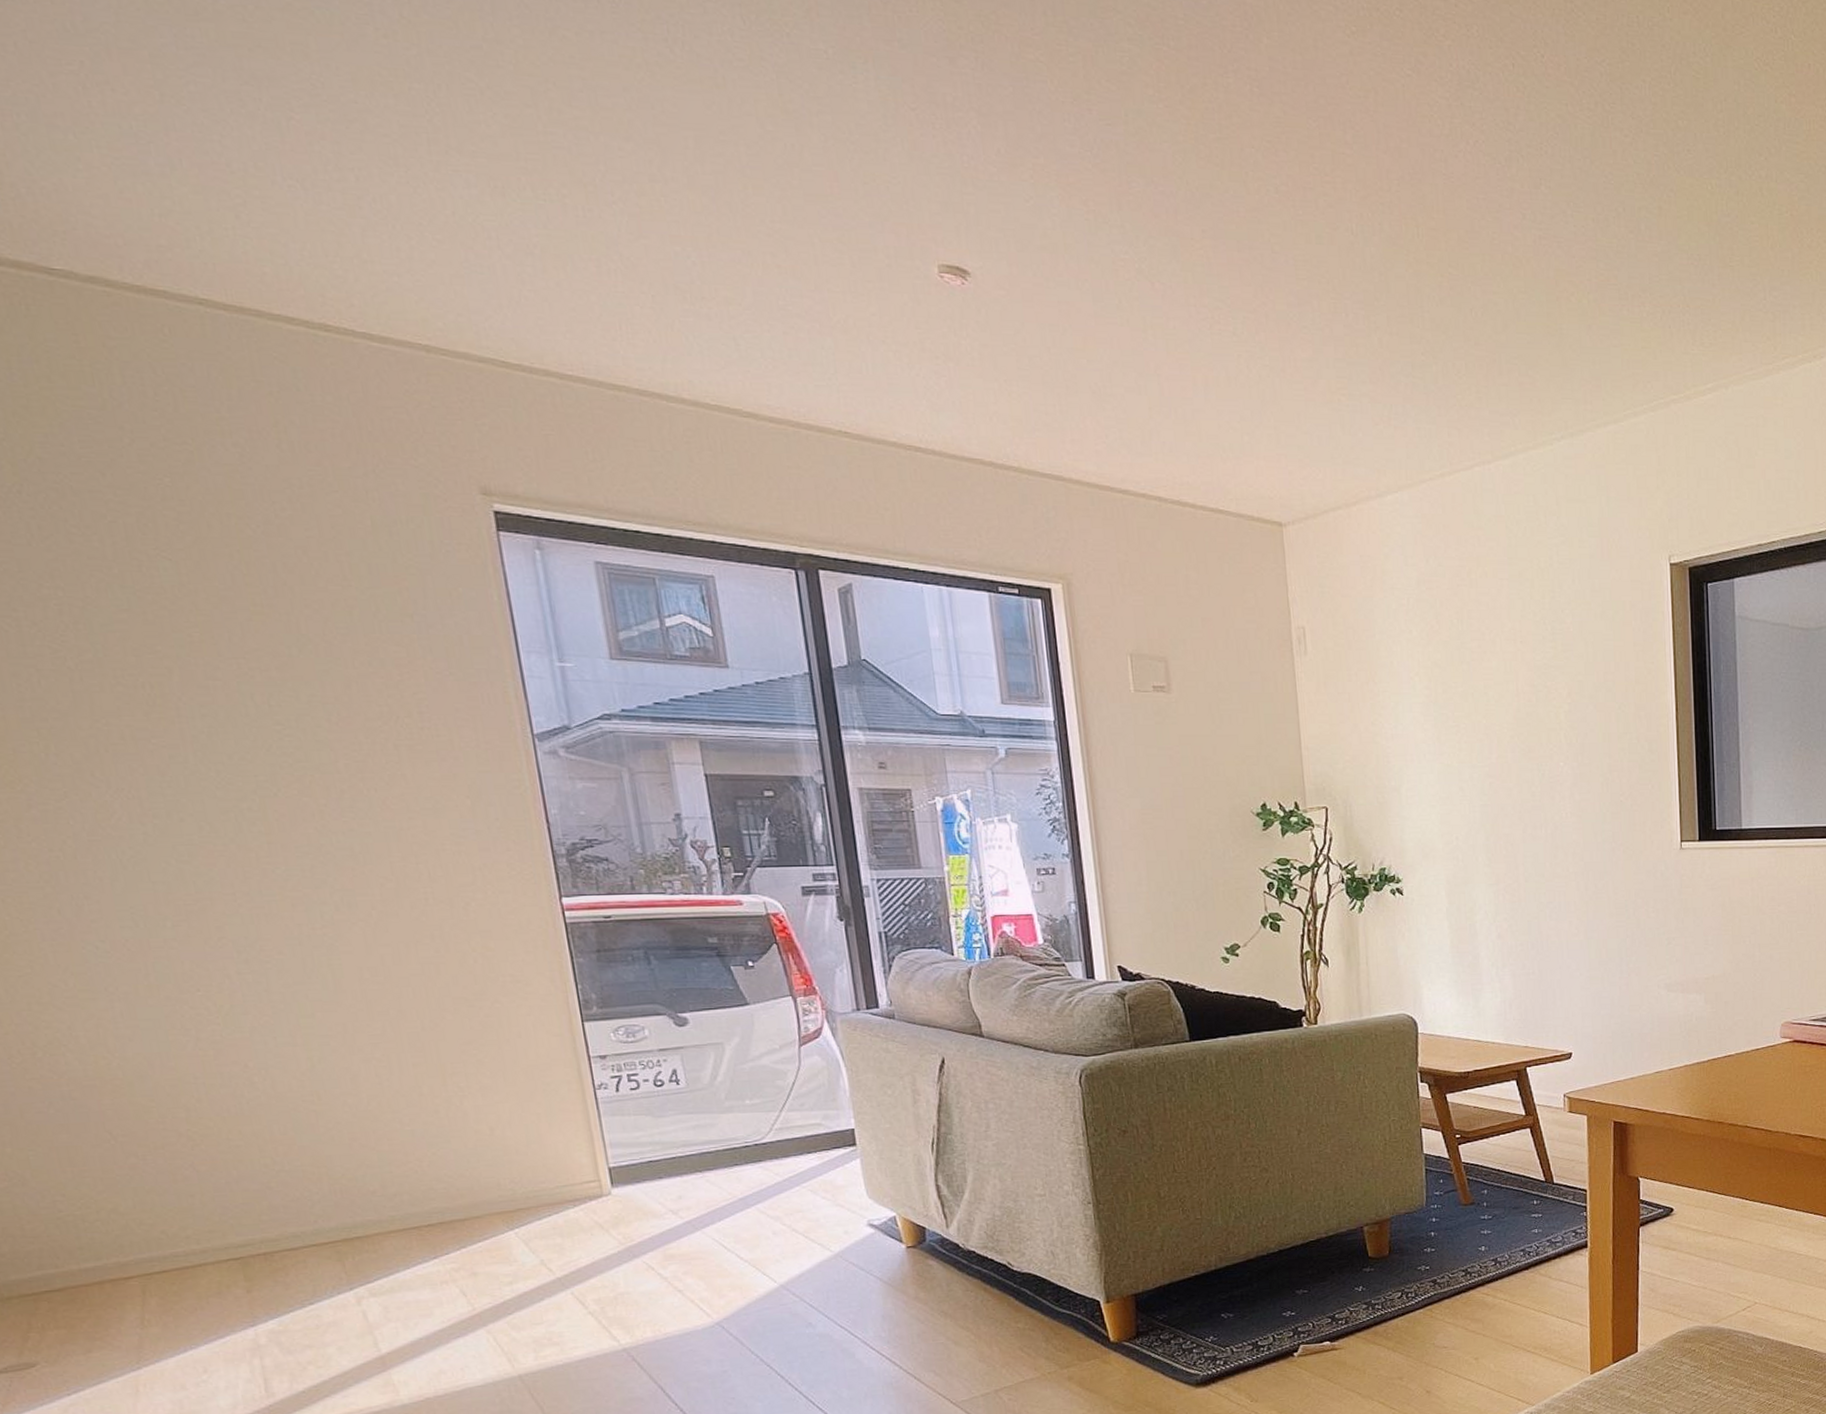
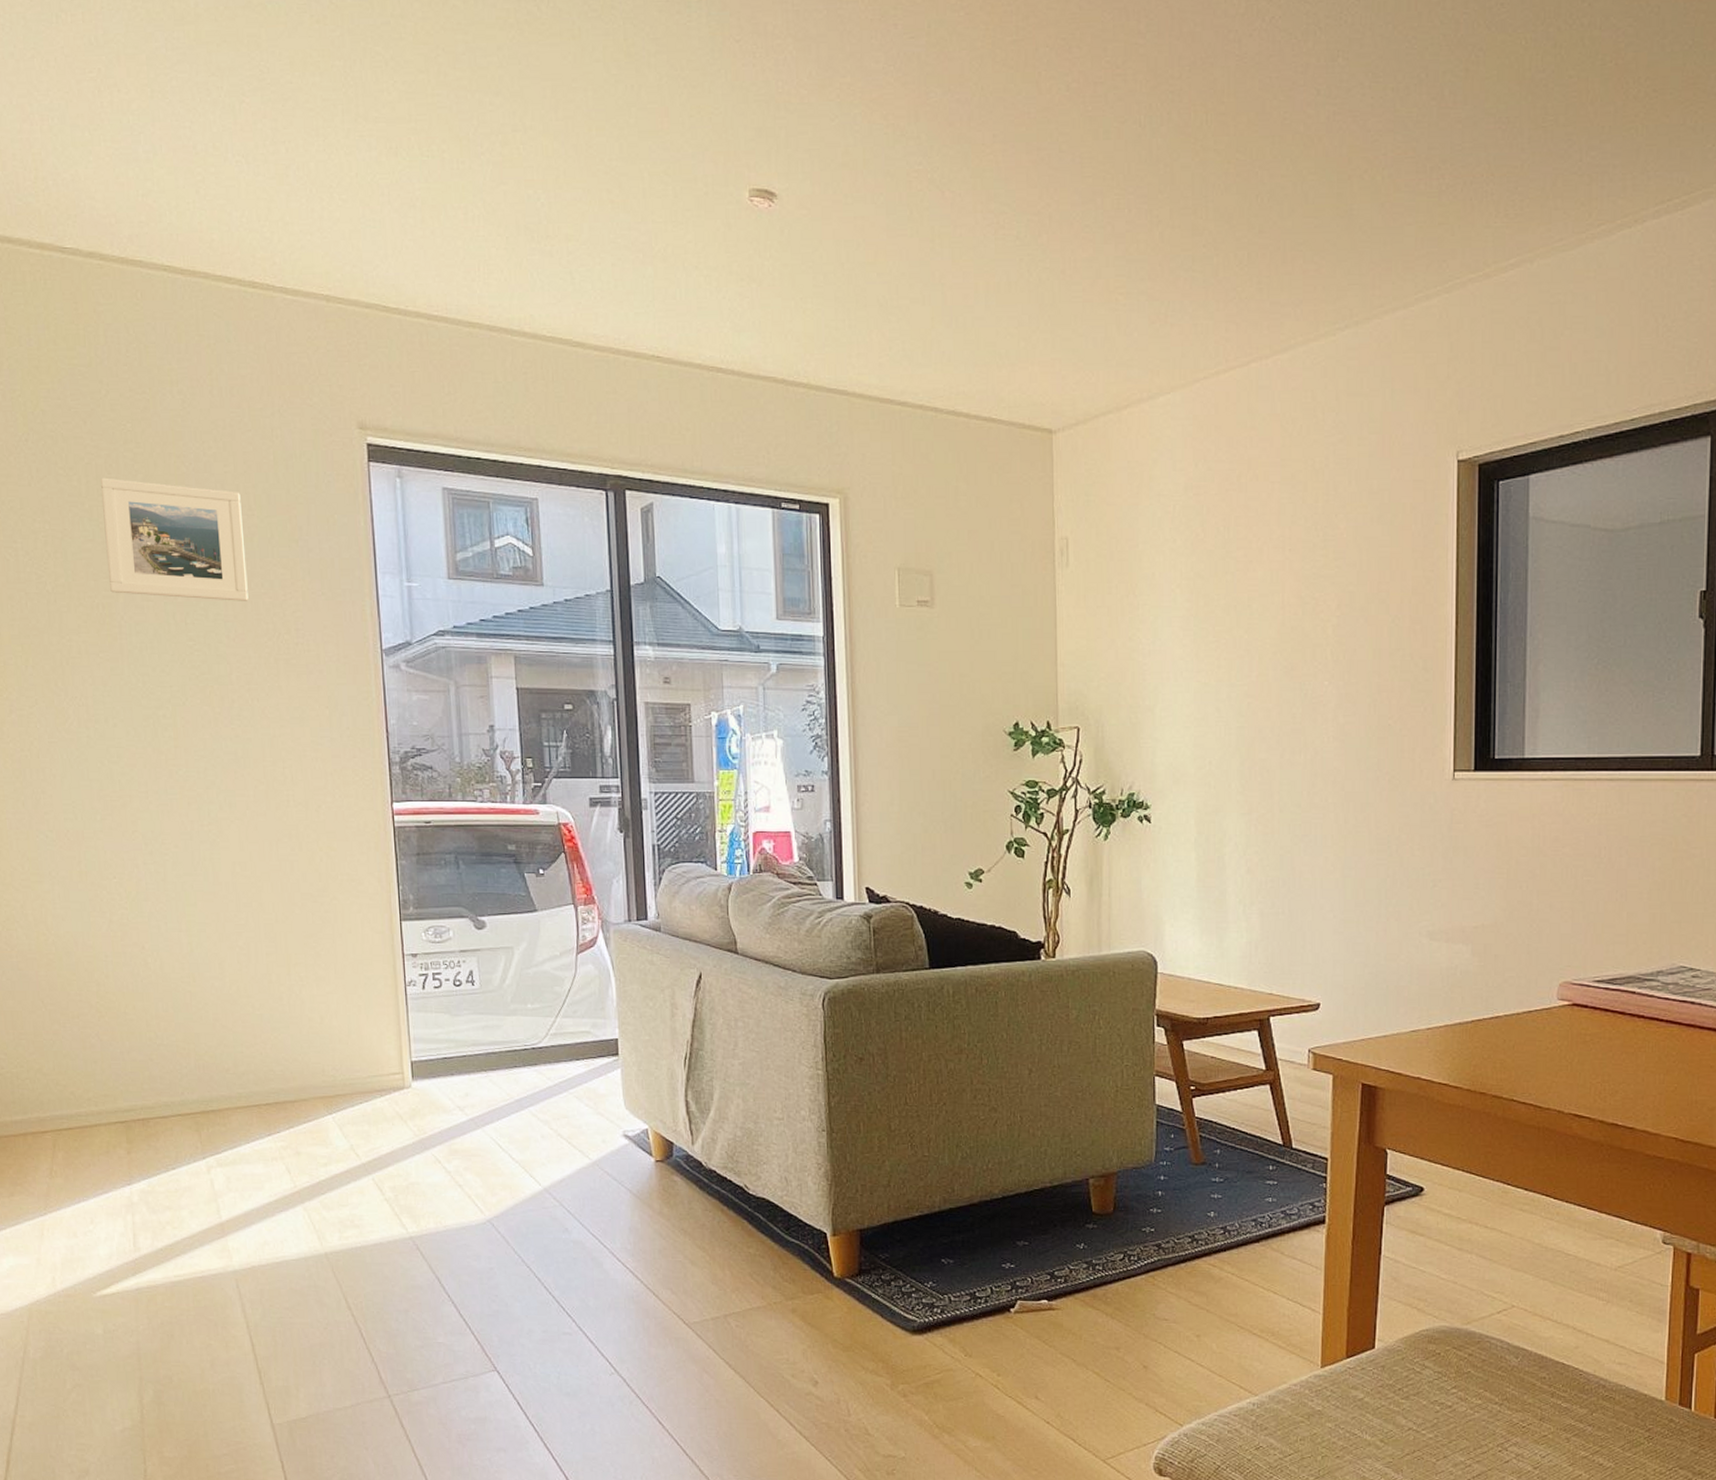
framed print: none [131,538,353,681] -> present [100,477,249,601]

